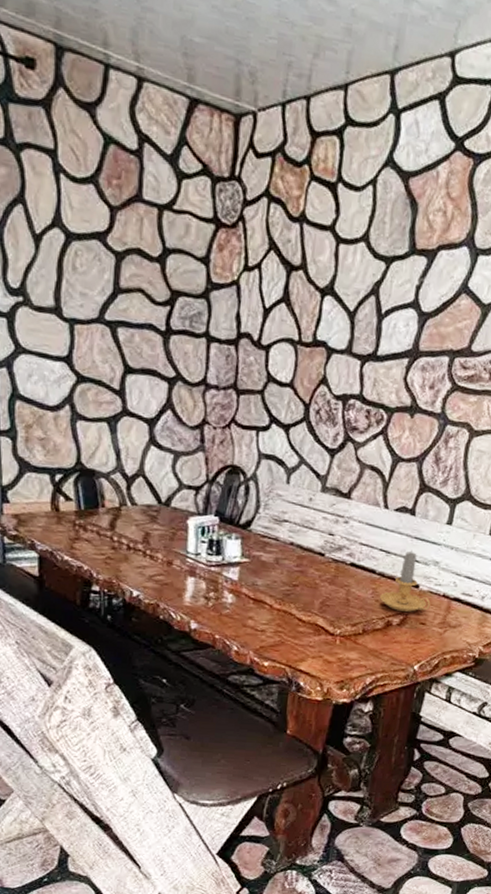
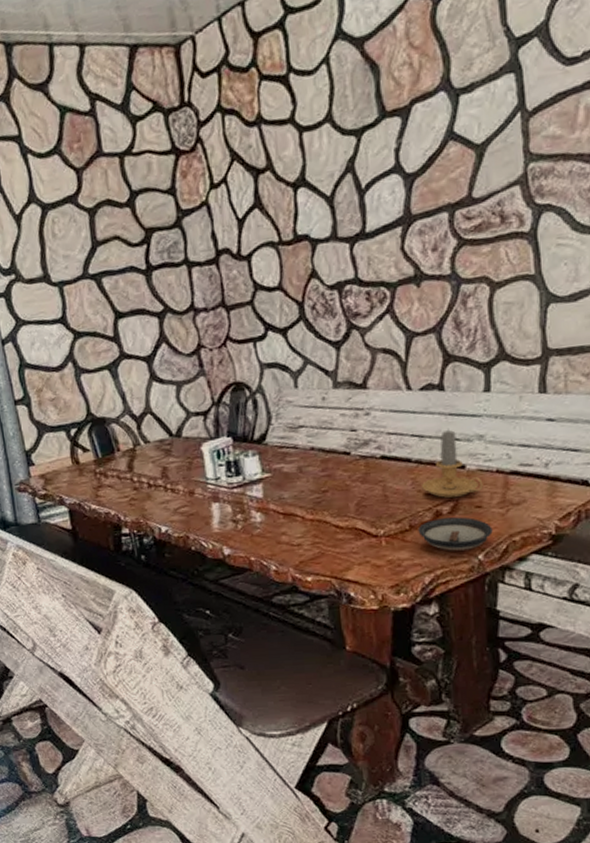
saucer: none [369,628,430,661] -> present [418,516,493,552]

